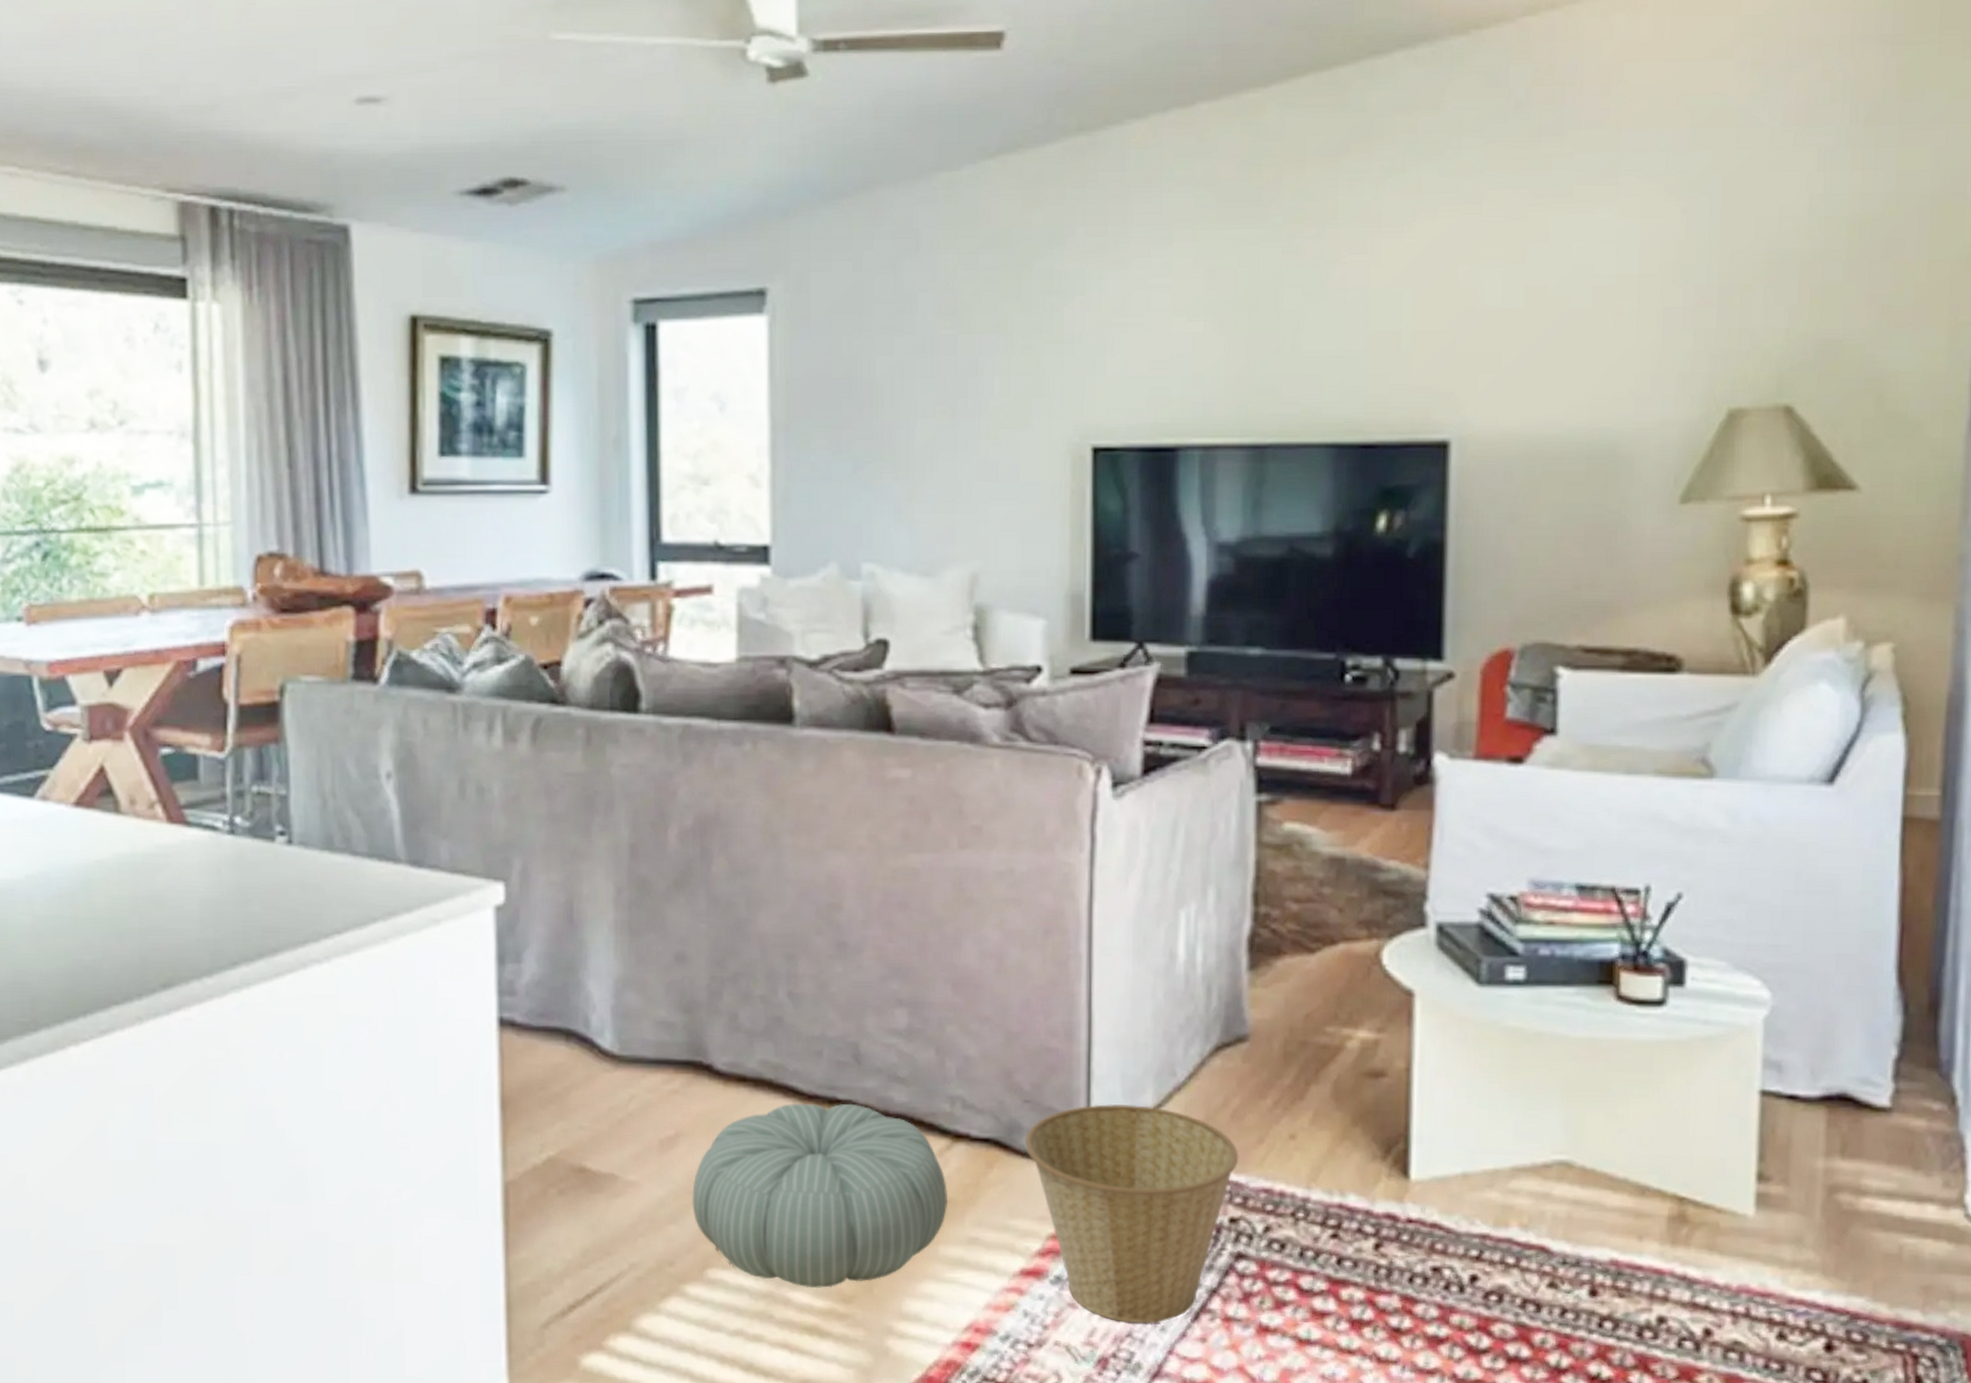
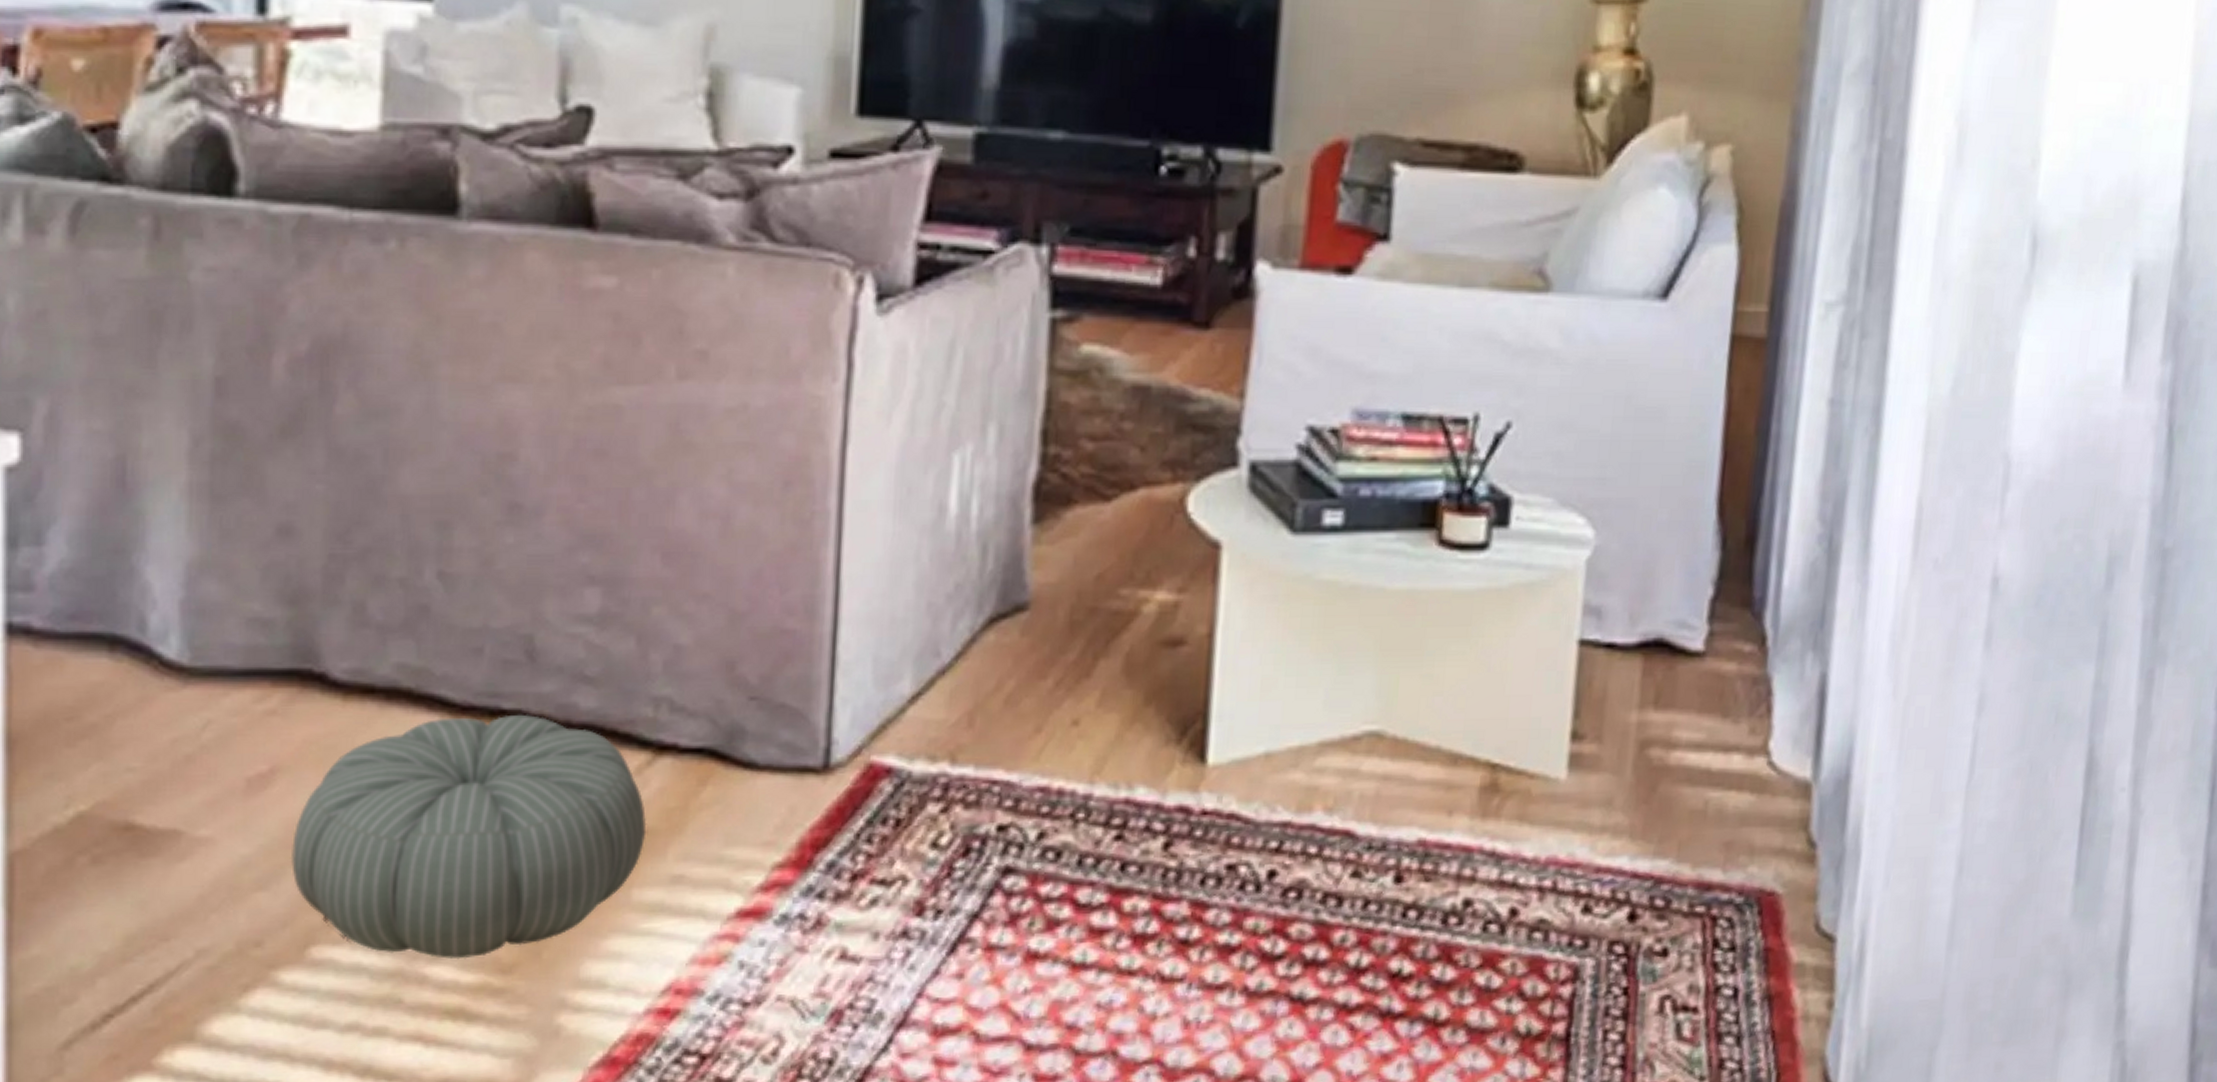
basket: present [1025,1104,1239,1323] -> none [749,694,1012,965]

